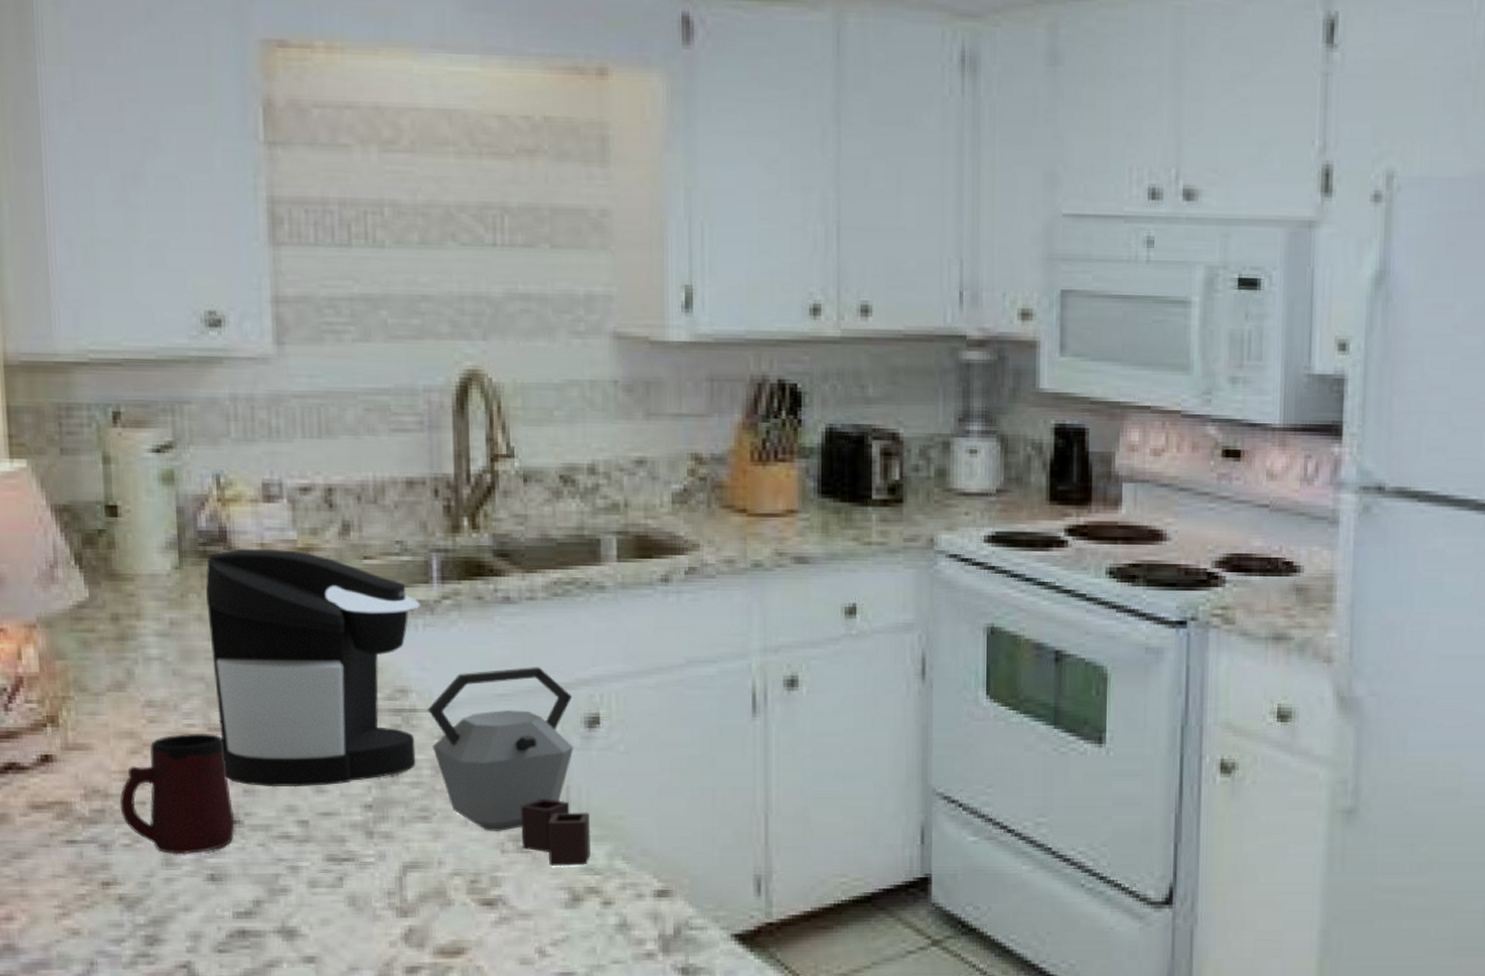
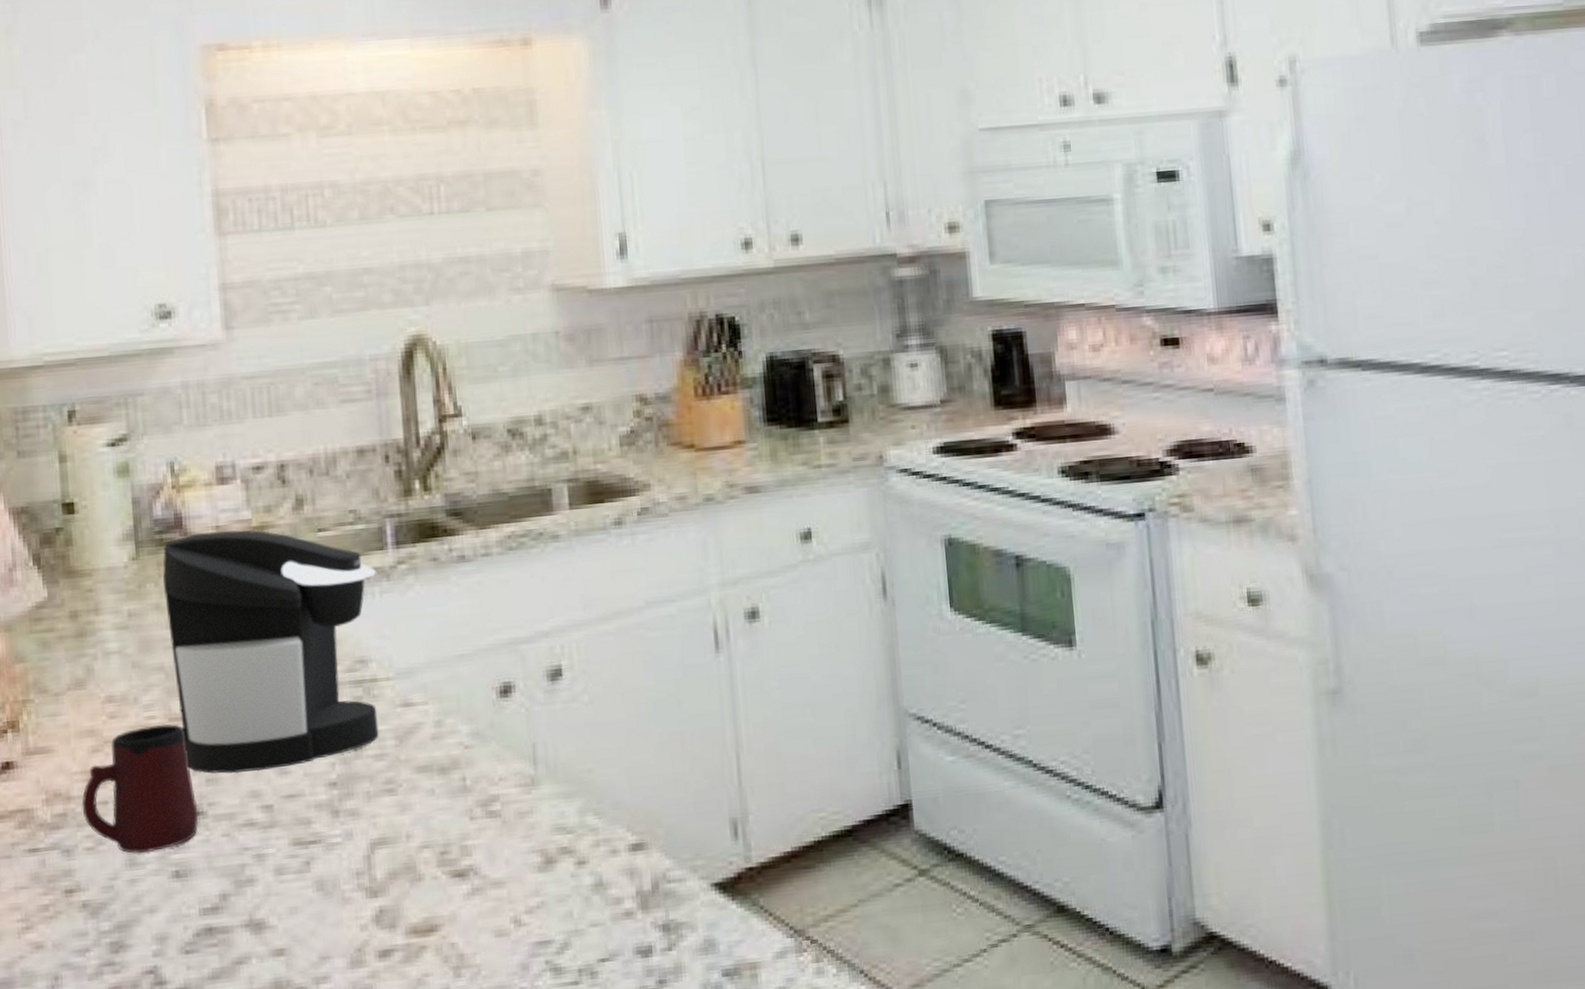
kettle: present [427,667,590,867] -> none [388,623,561,829]

